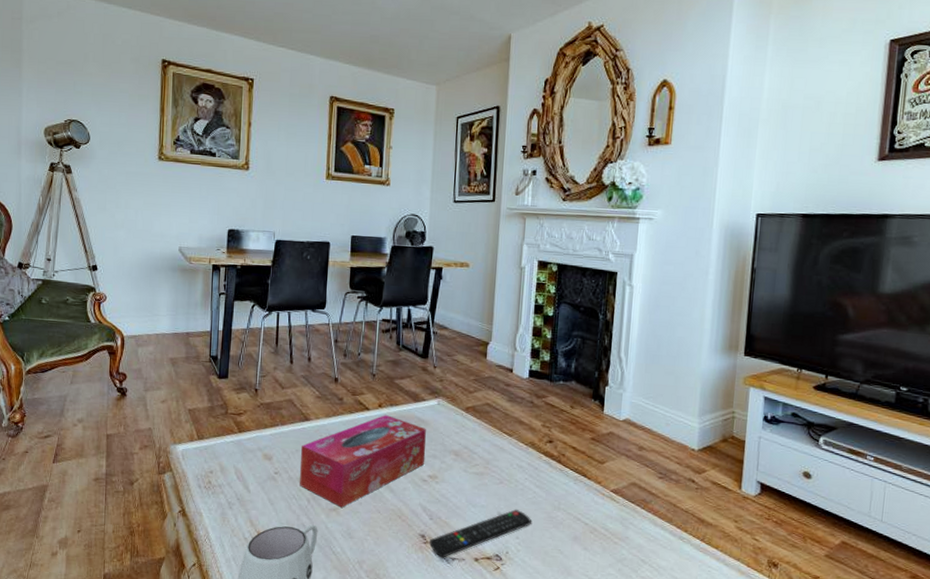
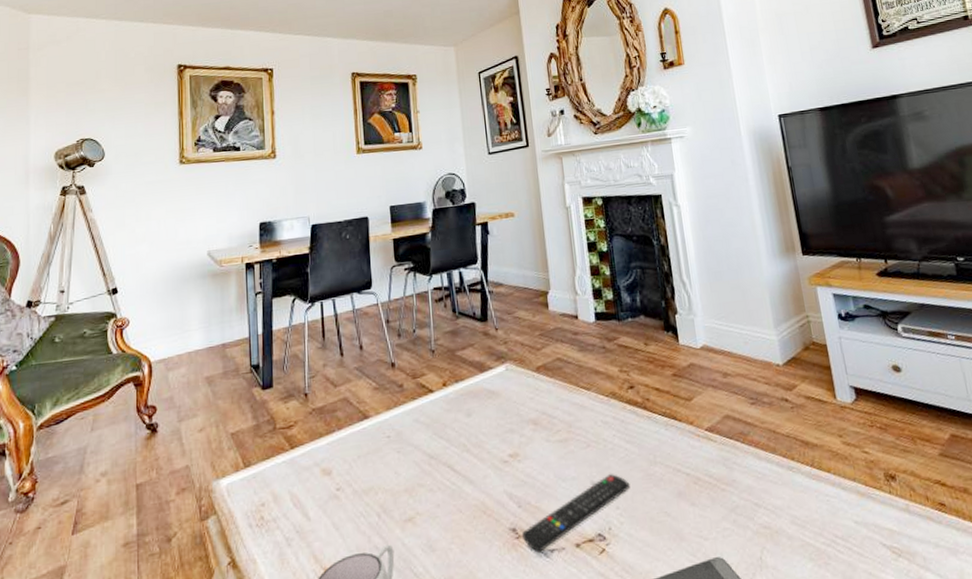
tissue box: present [300,415,426,508] -> none [364,393,502,516]

